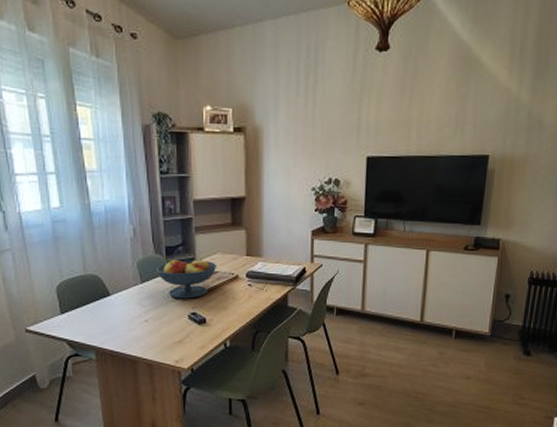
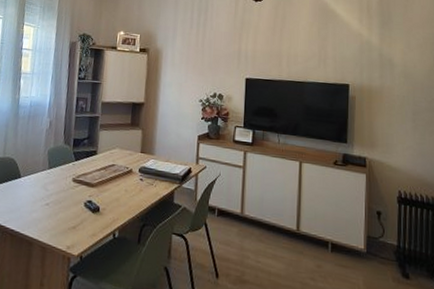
fruit bowl: present [156,258,216,299] -> none [62,150,114,187]

